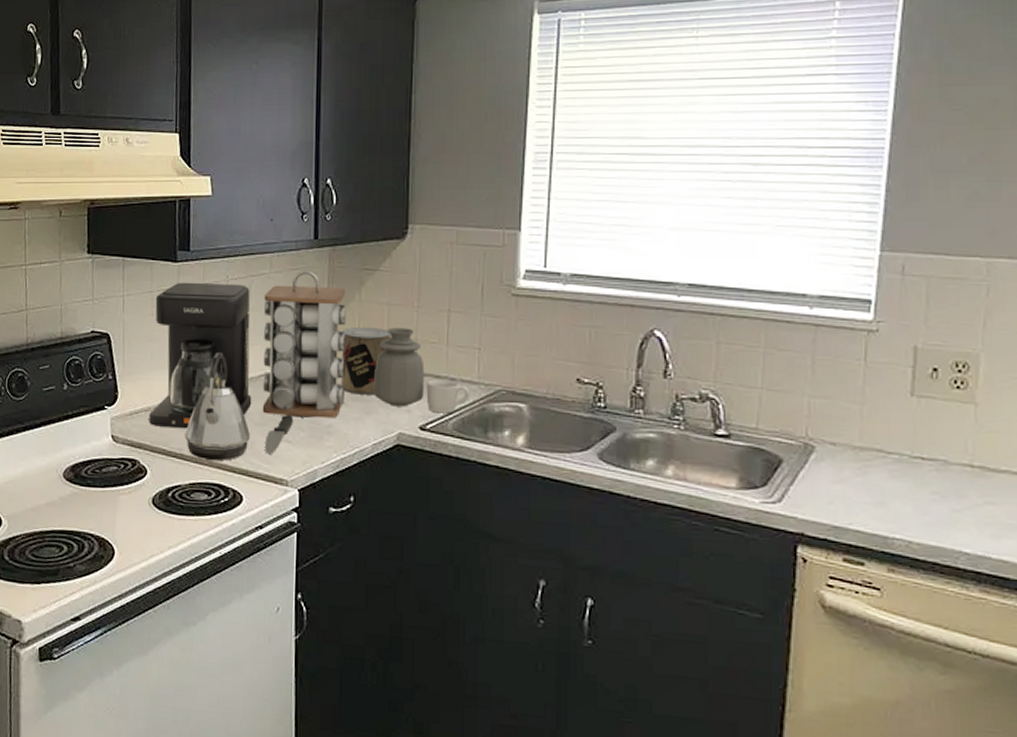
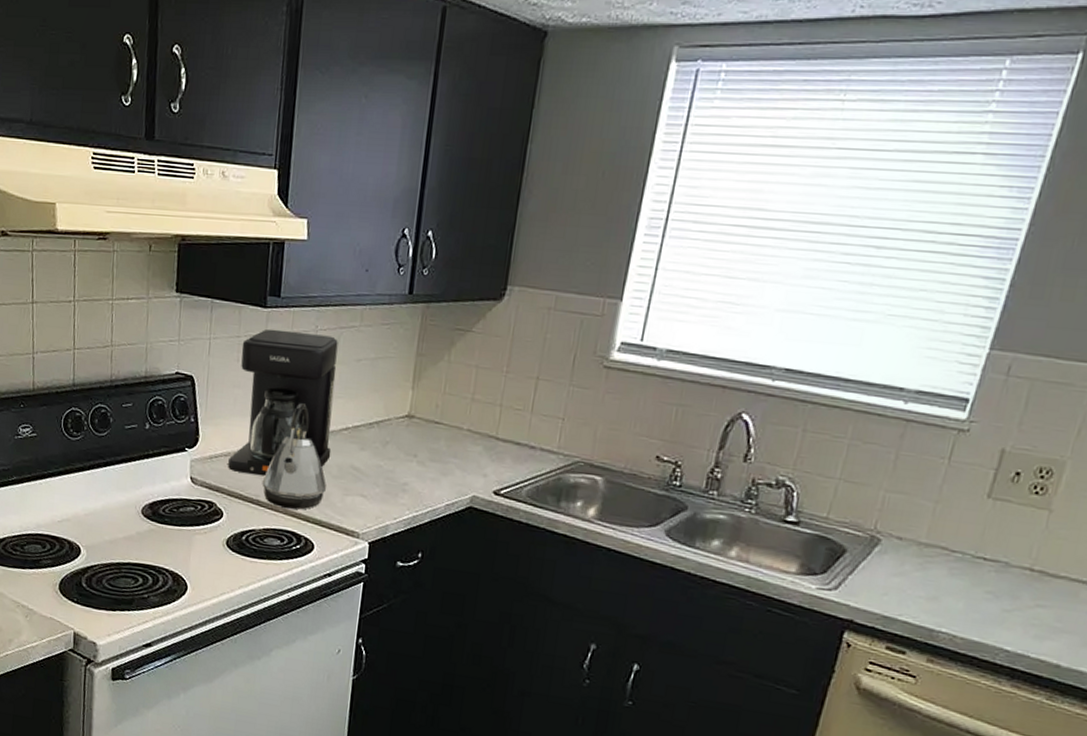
spice rack: present [262,270,346,419] -> none [340,325,435,477]
kitchen knife: present [265,415,294,456] -> none [339,470,371,508]
tin can: present [342,326,390,395] -> none [421,387,476,457]
jar: present [374,327,425,407] -> none [452,391,506,471]
mug: present [426,379,471,414] -> none [503,446,549,481]

